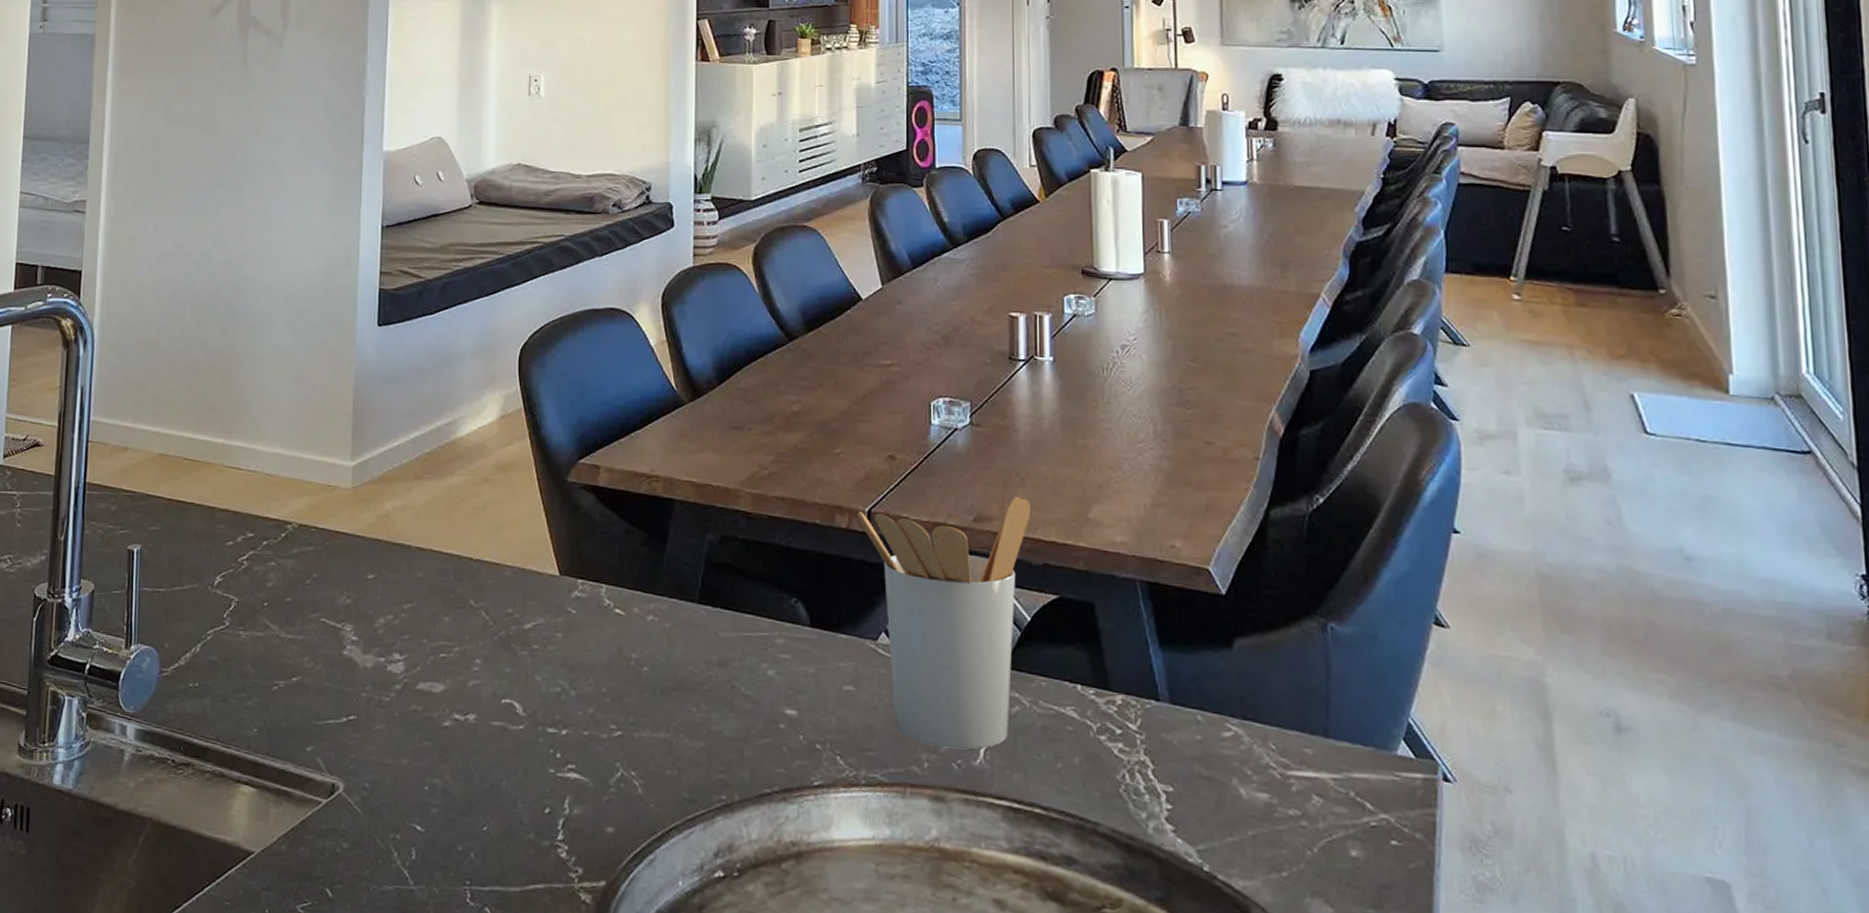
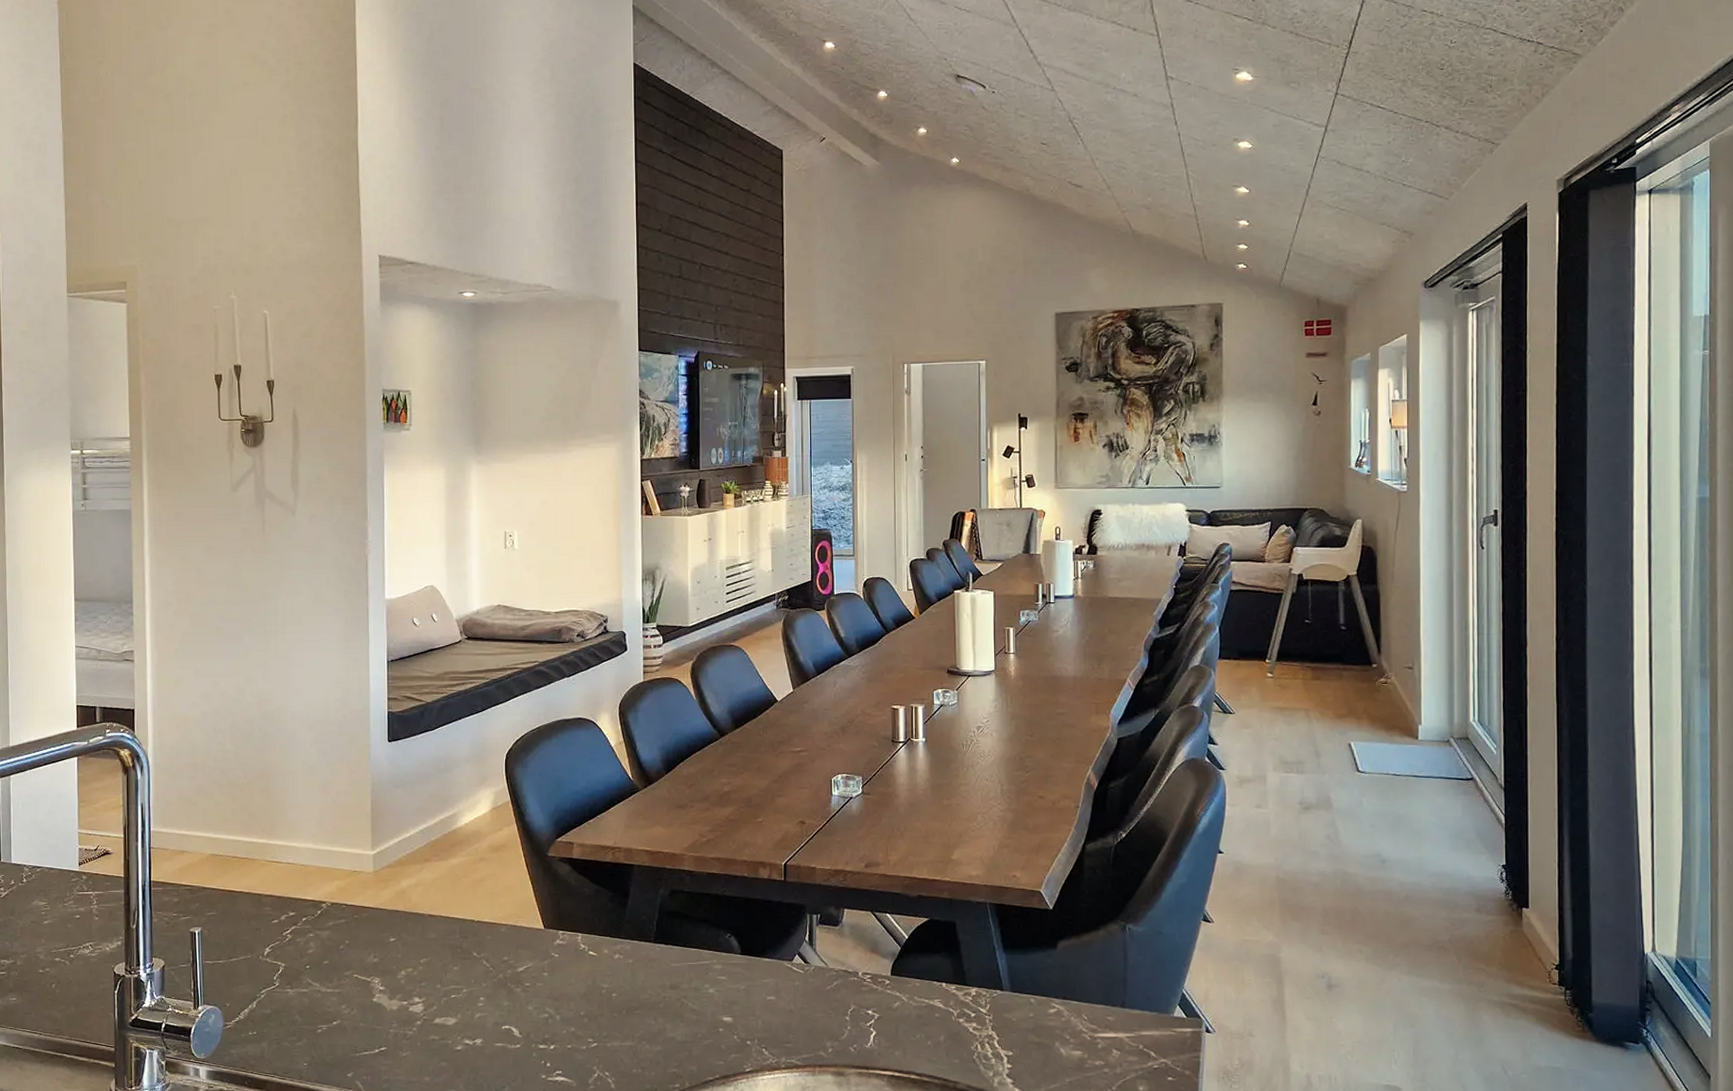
utensil holder: present [858,496,1032,750] -> none [776,846,909,1037]

